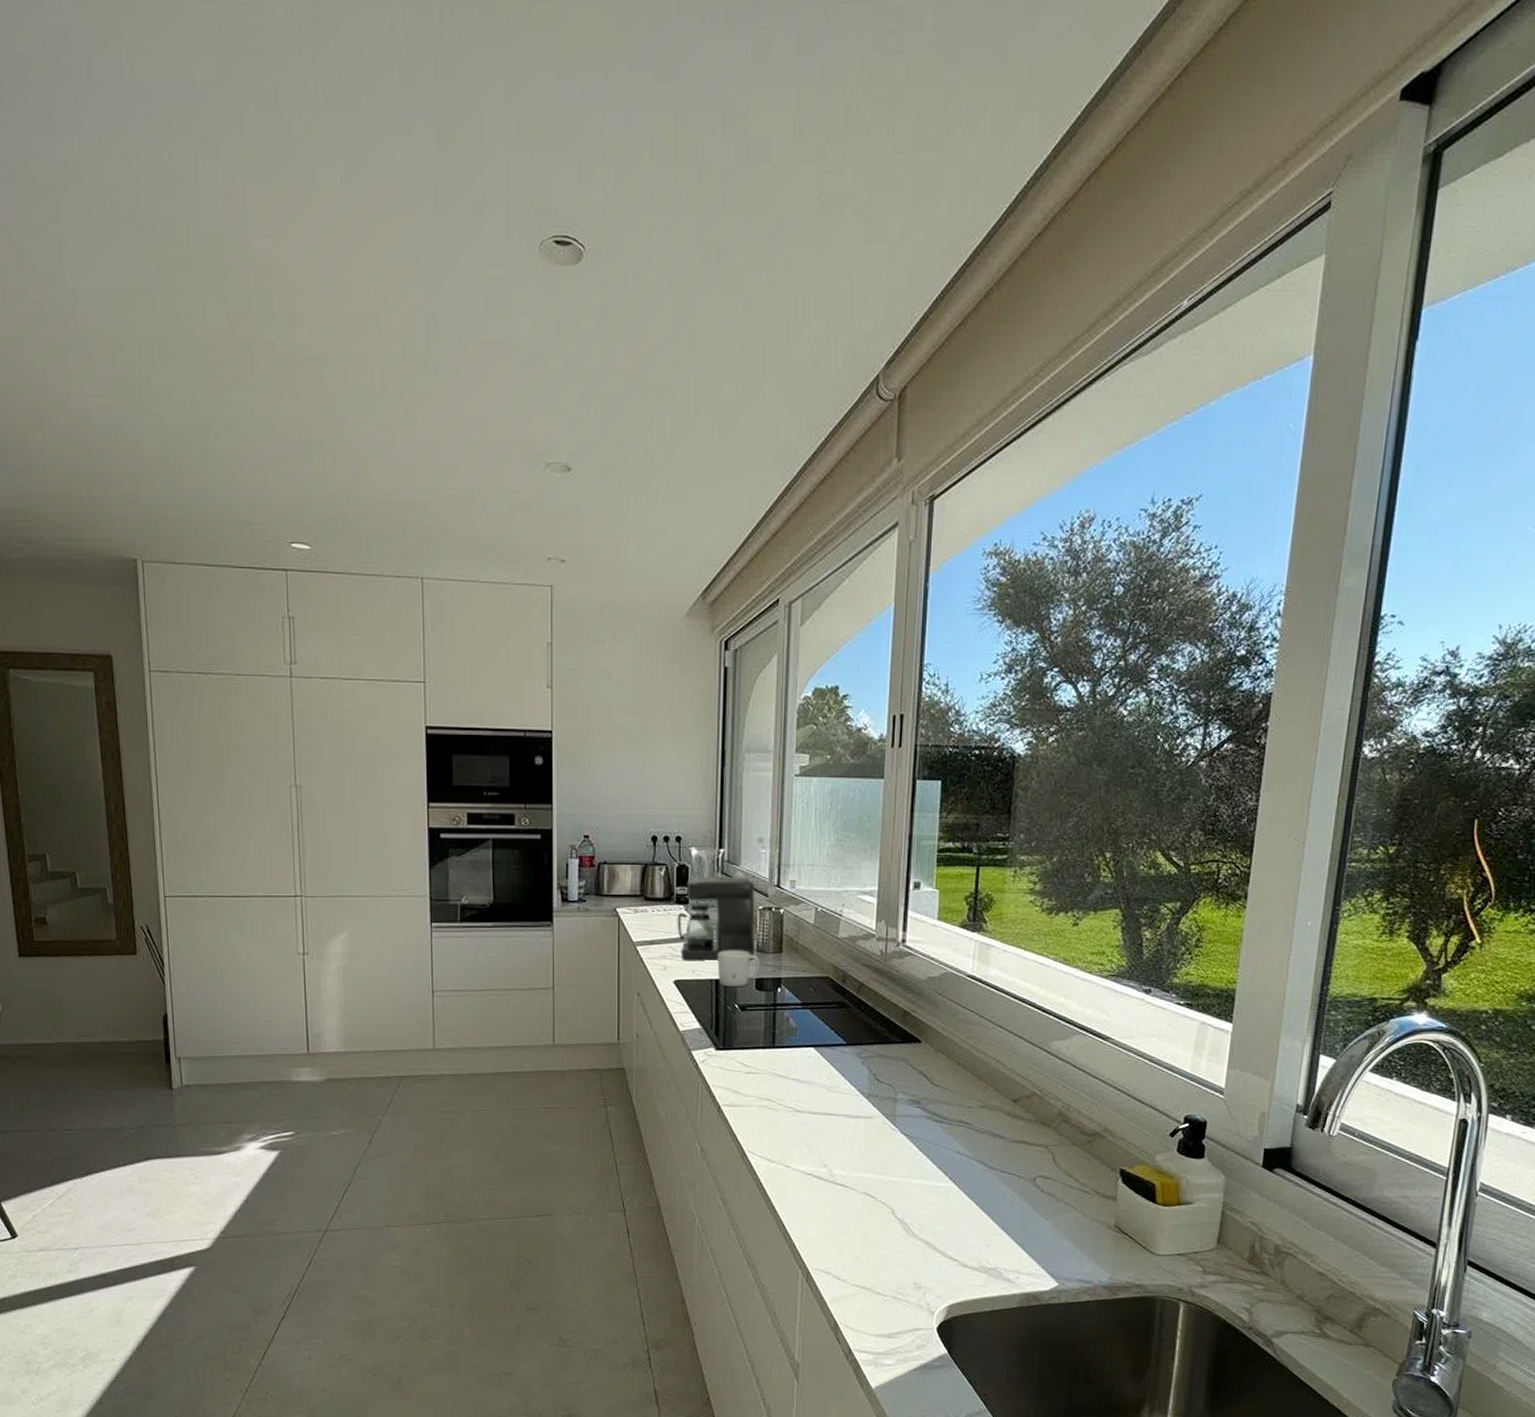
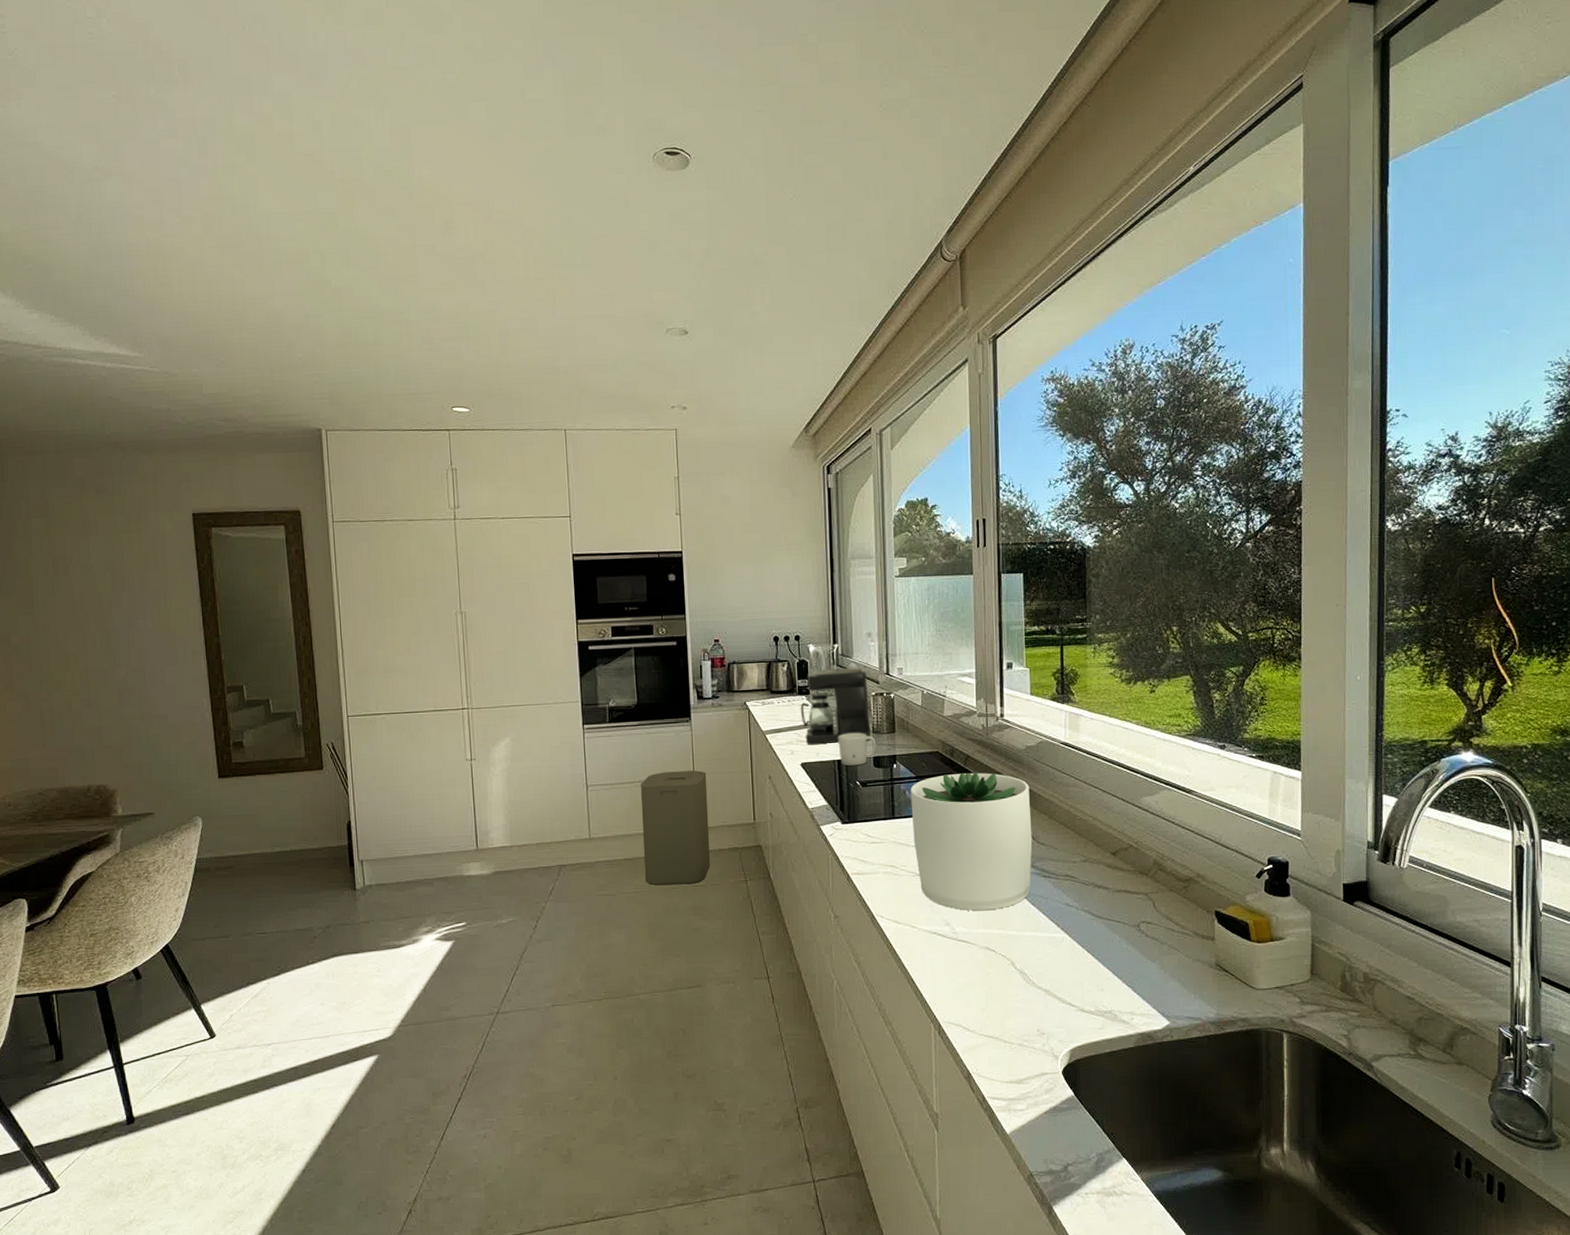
trash can: none [493,981,568,1106] -> present [641,770,710,885]
planter: none [794,1002,928,1154] -> present [910,772,1033,911]

